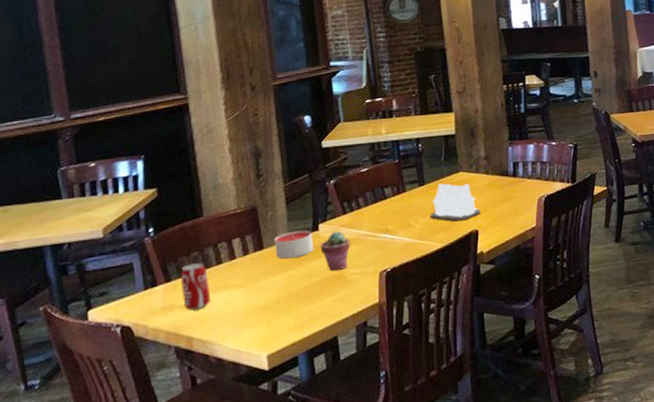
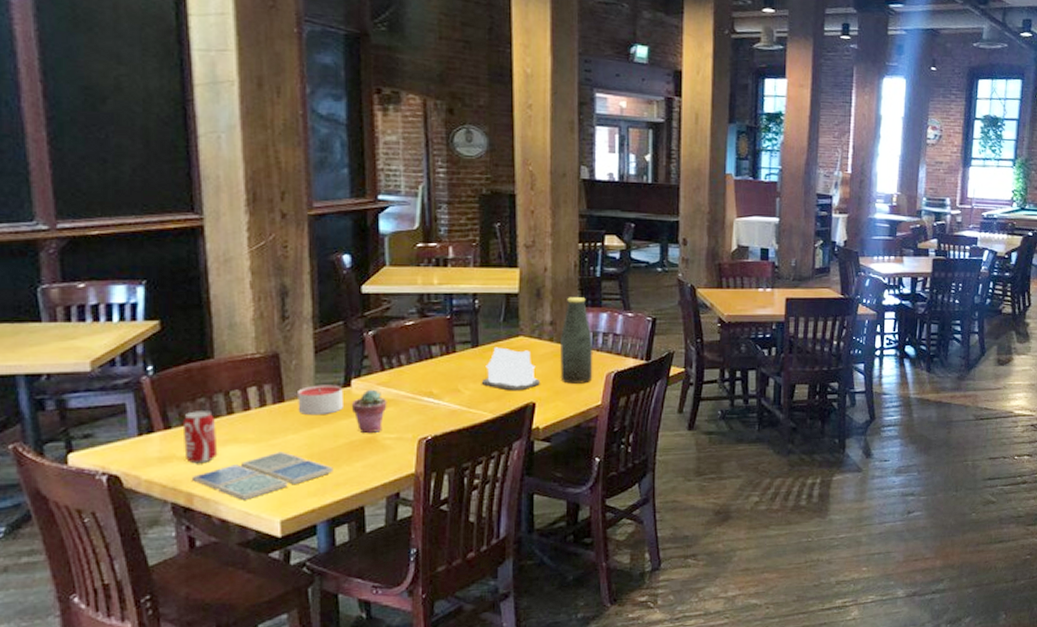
drink coaster: none [190,293,309,340] -> present [191,452,333,500]
bottle: none [495,132,527,211] -> present [560,297,593,384]

